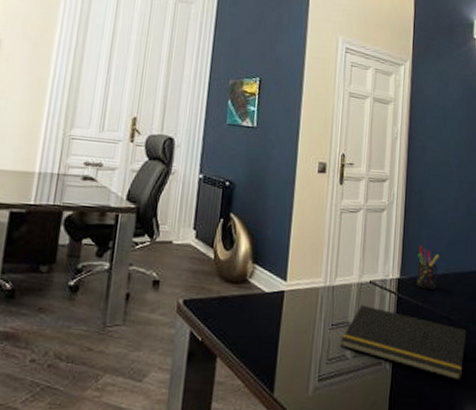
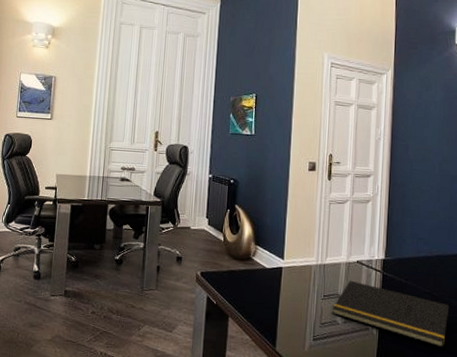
pen holder: present [416,246,439,289] -> none [400,232,422,269]

